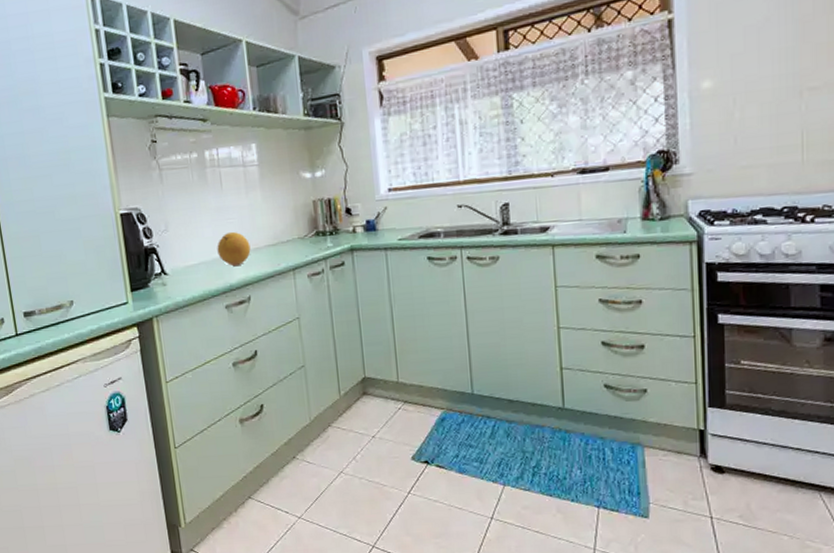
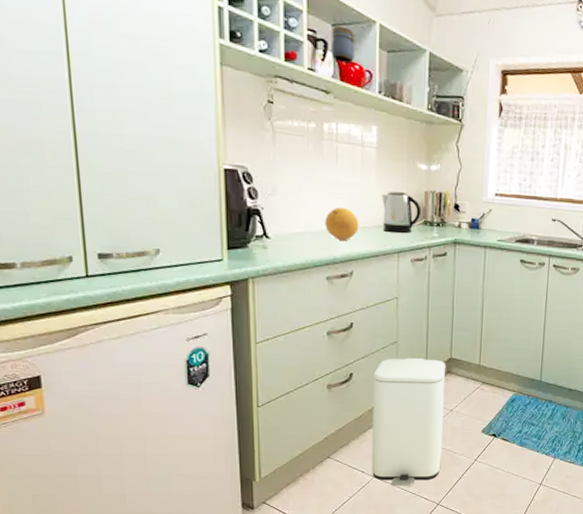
jar: none [202,53,228,89] -> present [332,26,357,64]
kettle: none [269,205,312,251] -> present [382,191,422,234]
pedal bin: none [284,380,371,528] -> present [372,358,446,487]

